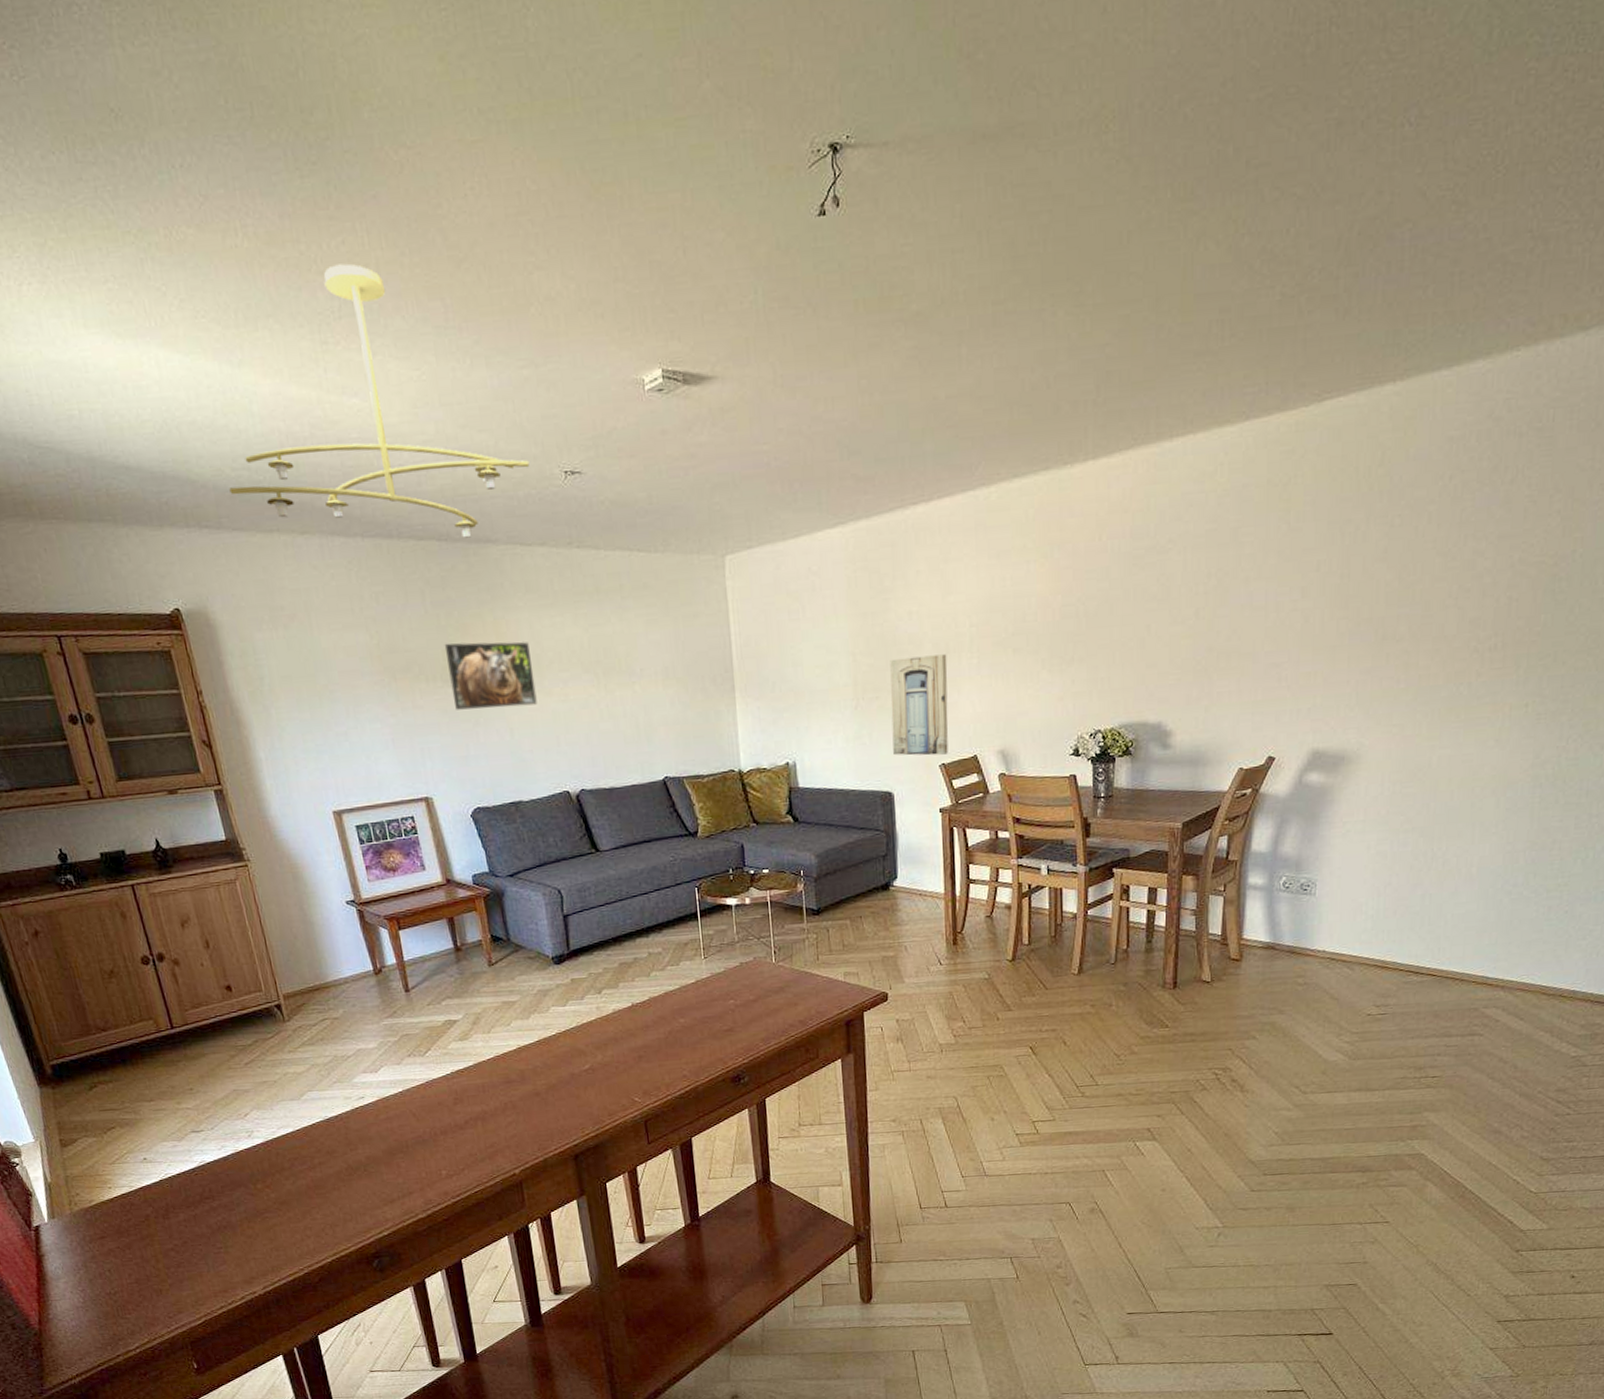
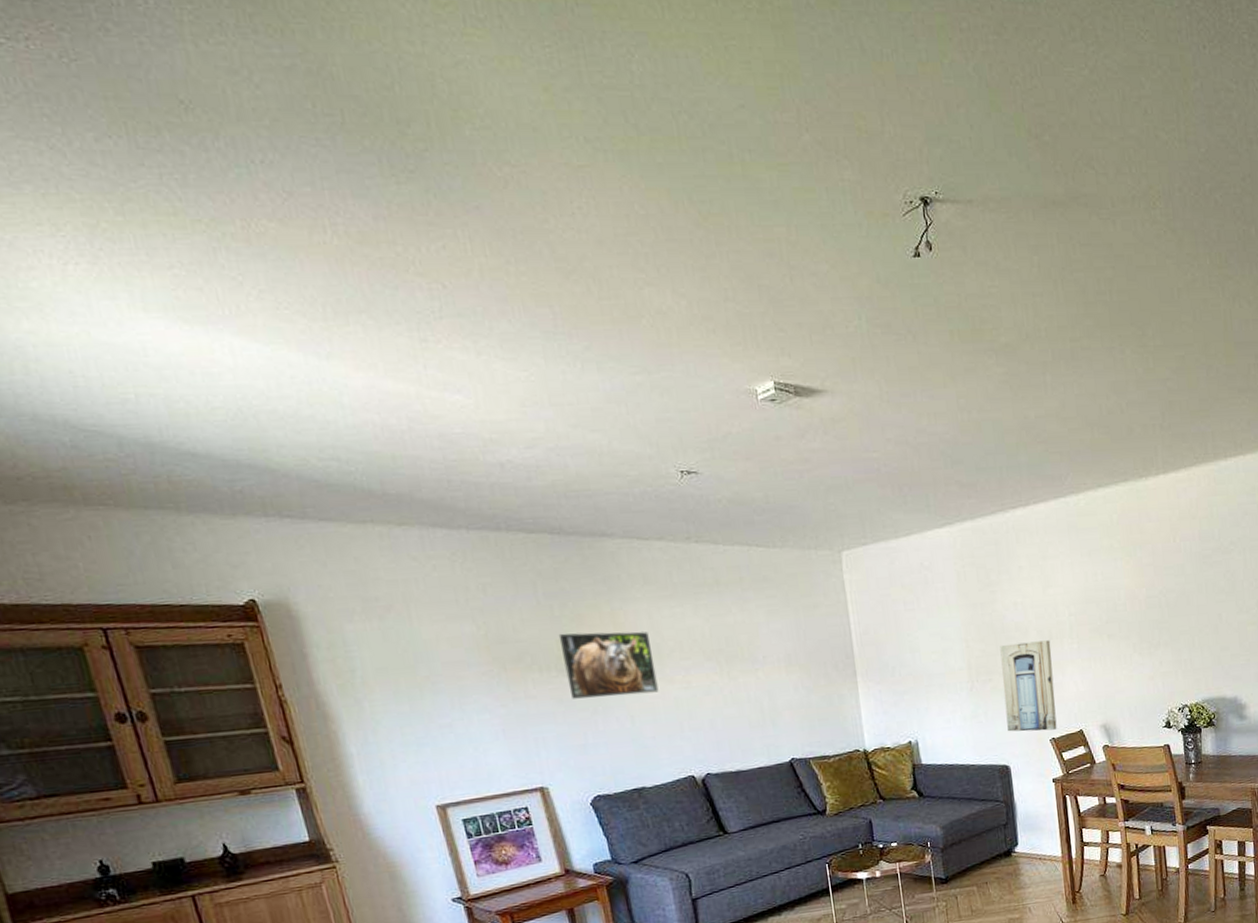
ceiling light fixture: present [229,263,530,538] -> none [315,267,645,532]

